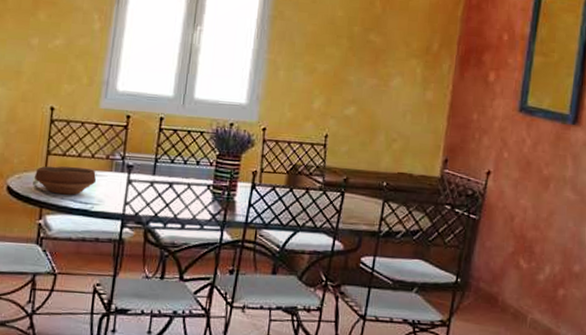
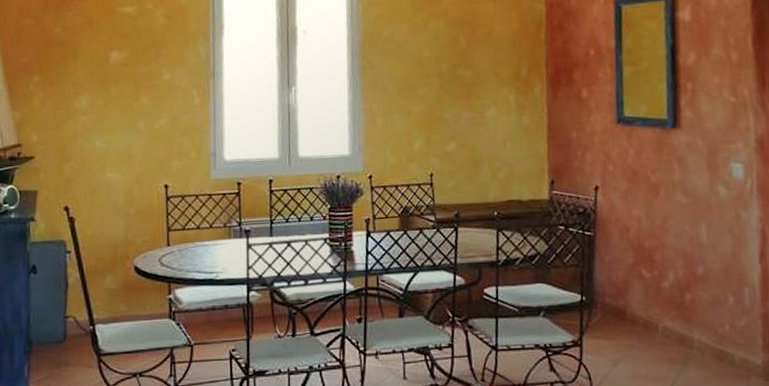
bowl: present [34,165,96,195] -> none [158,239,217,268]

